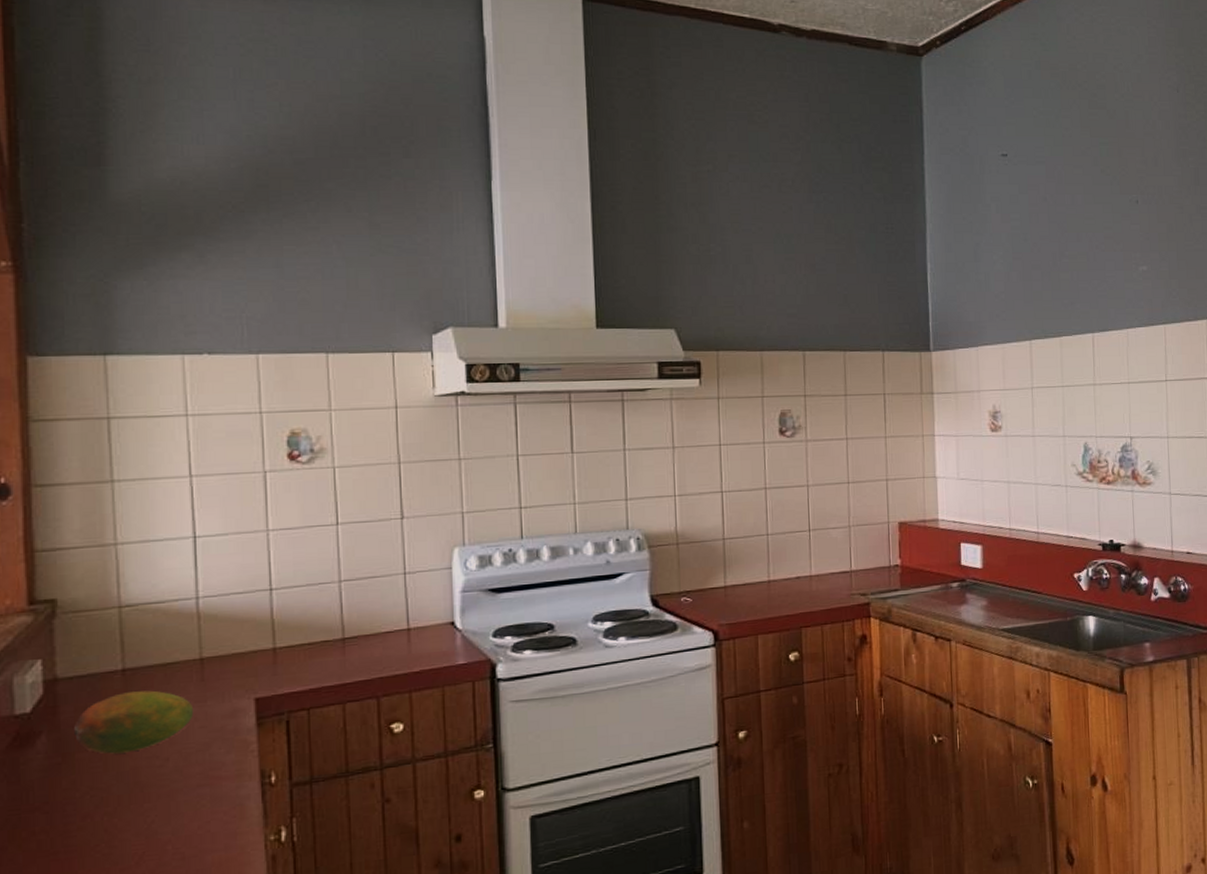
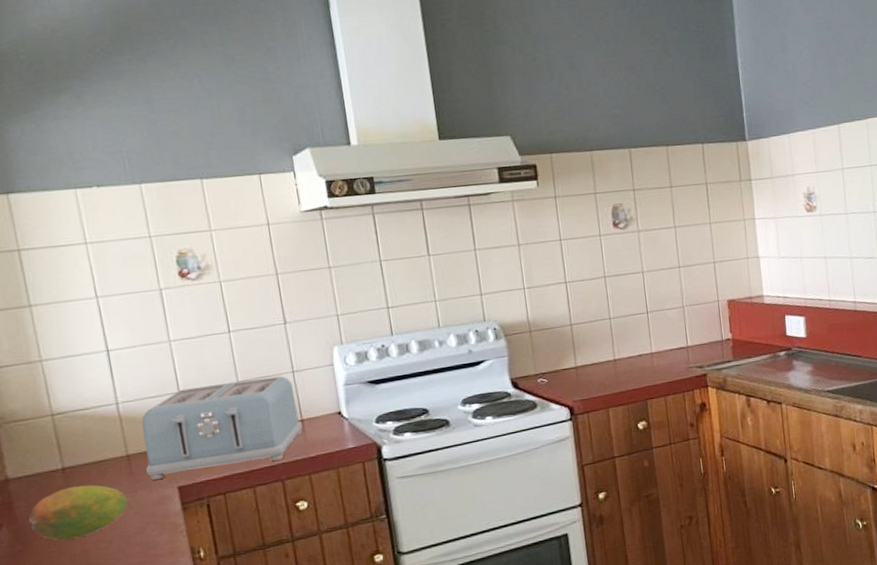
toaster: none [221,577,408,689] -> present [141,376,302,480]

